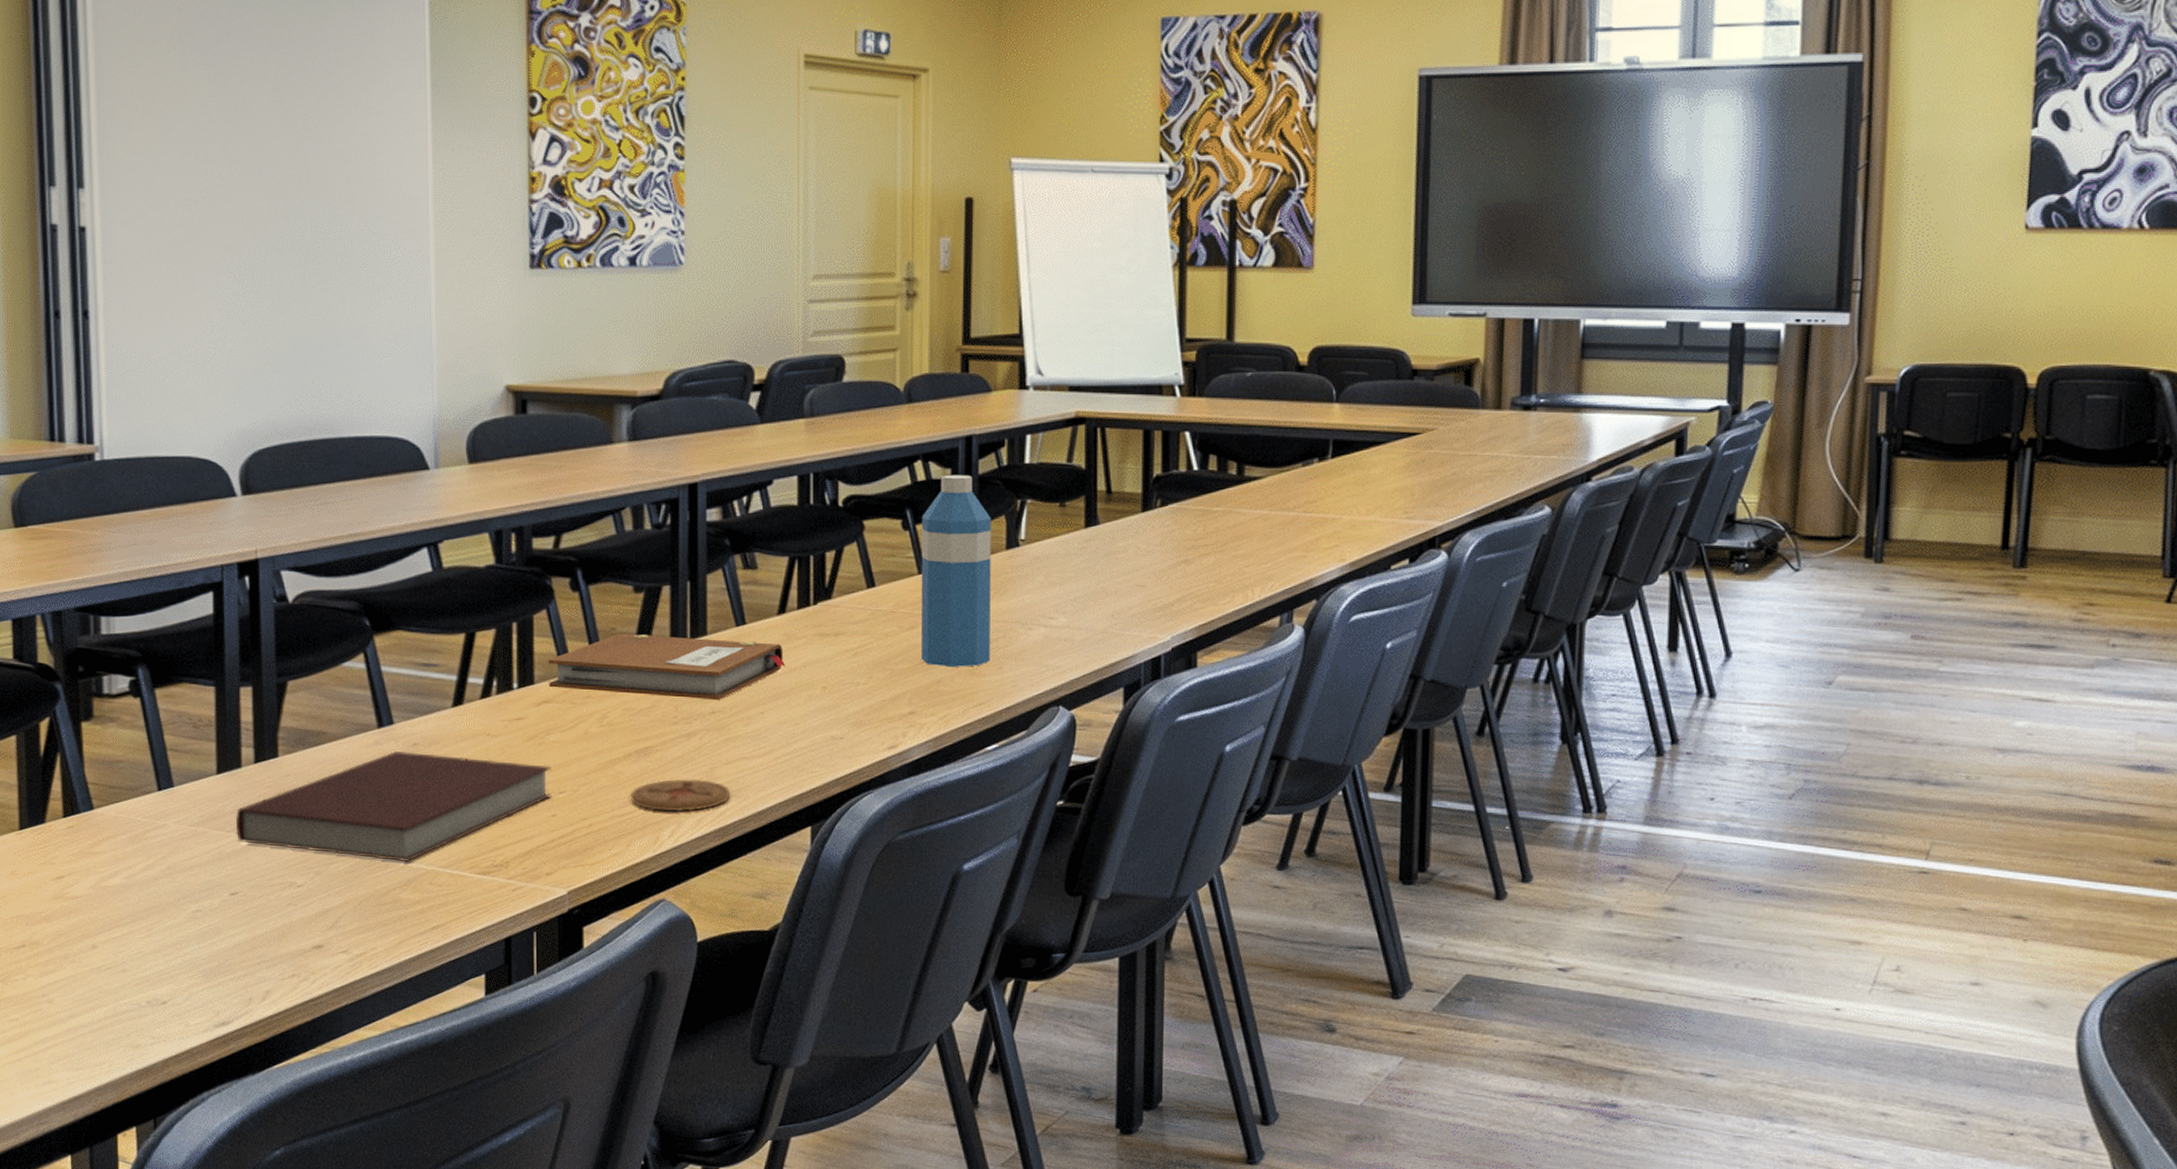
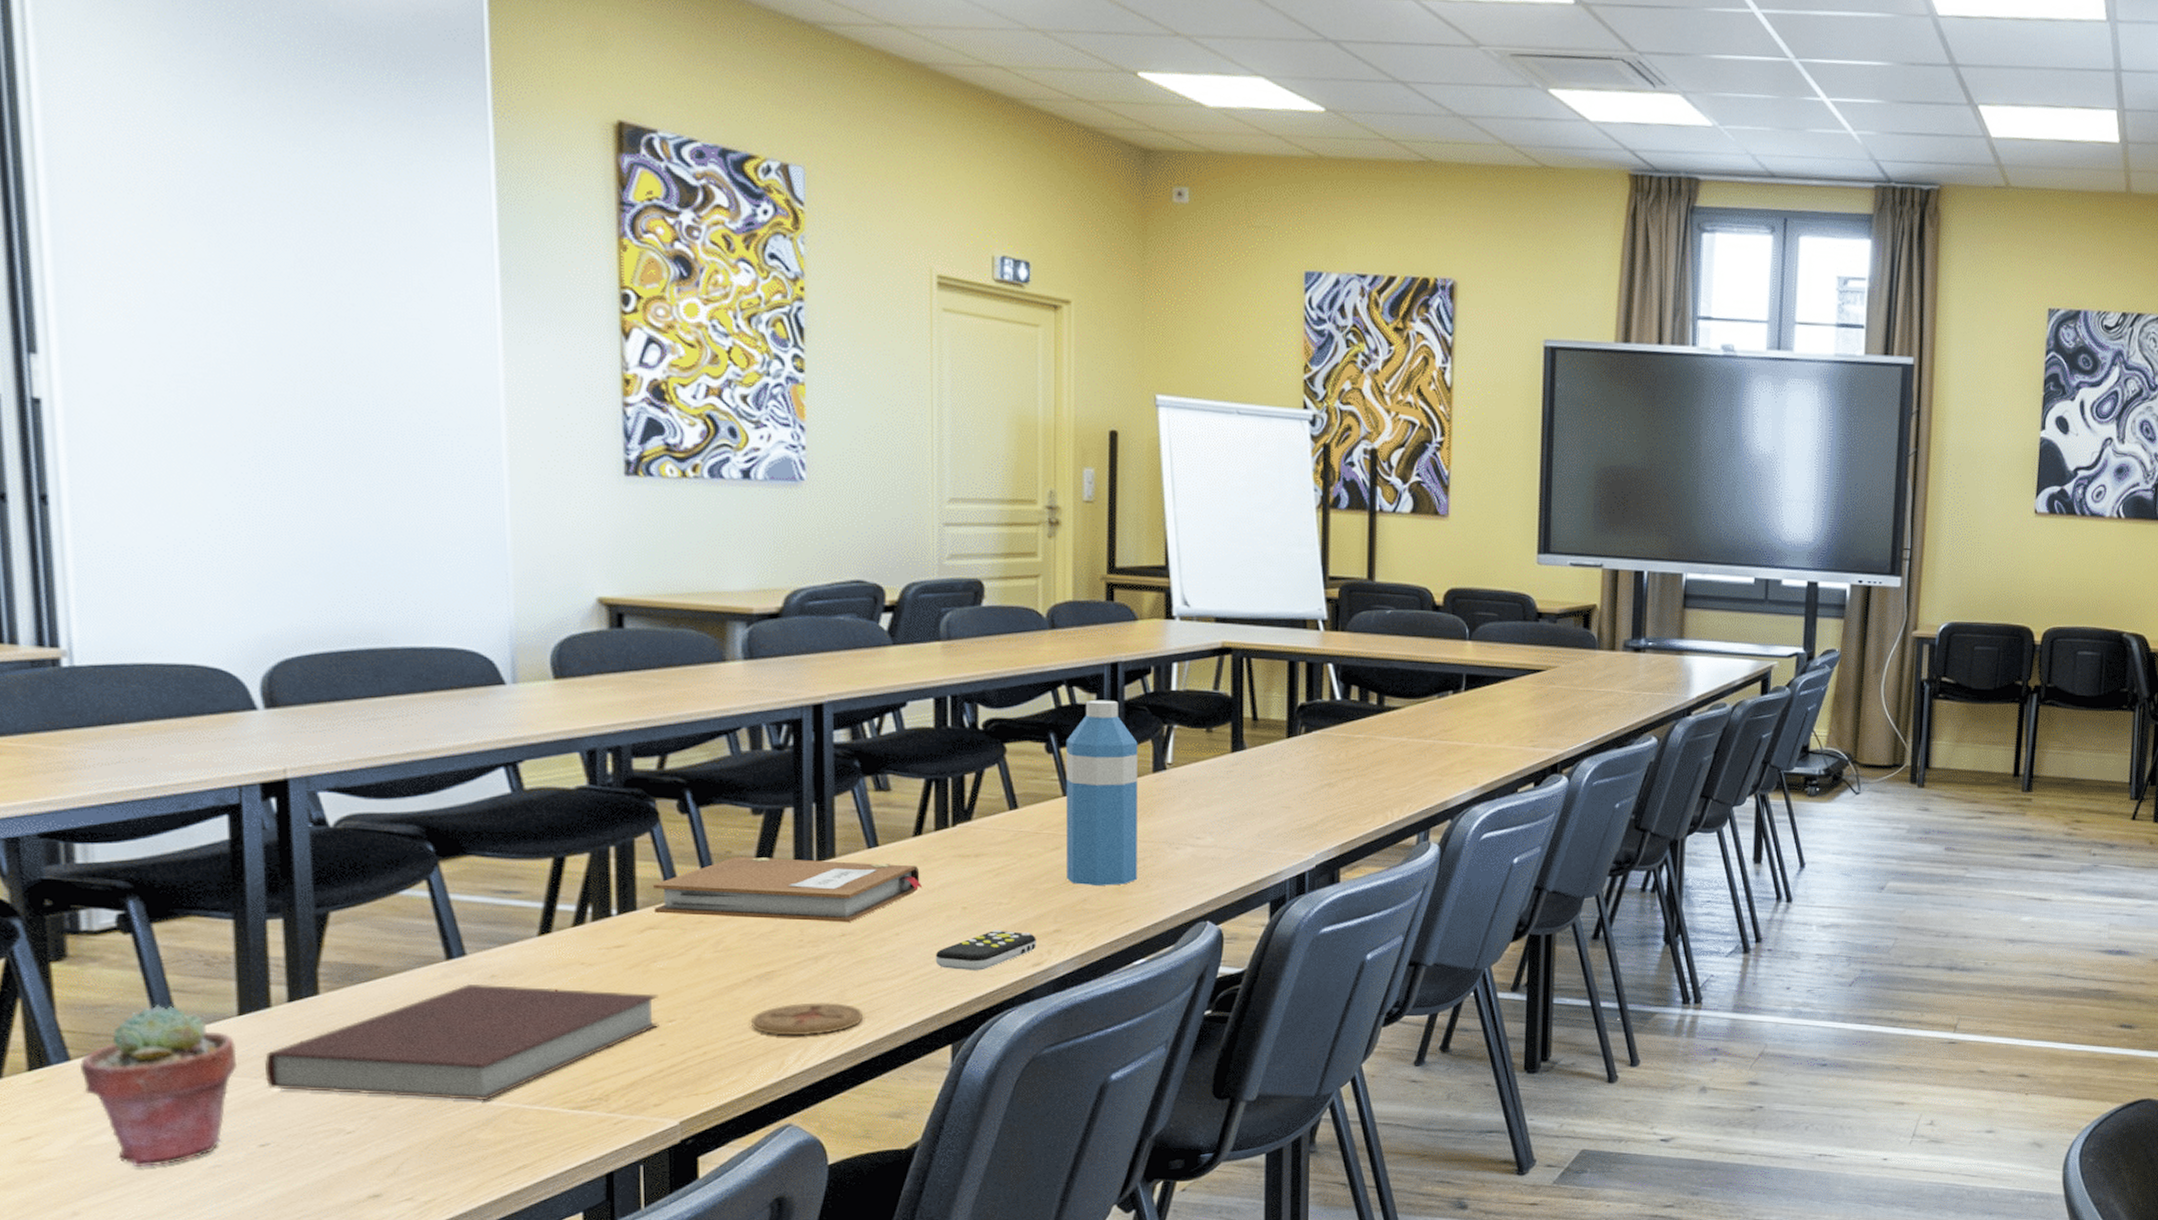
potted succulent: none [101,762,216,908] -> present [80,1005,238,1167]
remote control: none [796,710,892,752] -> present [935,929,1036,971]

